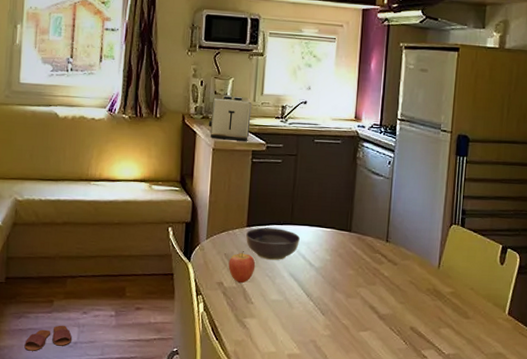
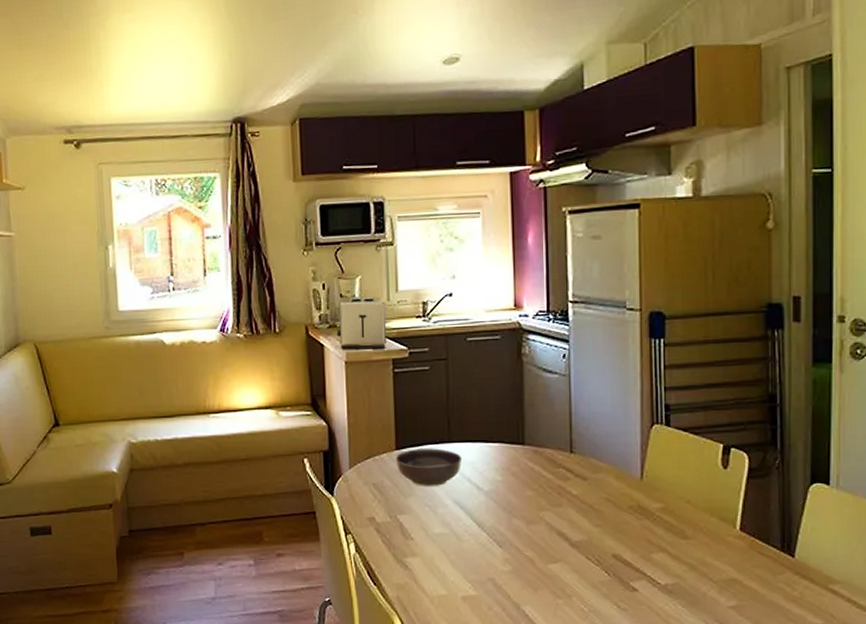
slippers: present [24,325,72,351] -> none [157,579,209,611]
fruit: present [228,251,256,283] -> none [379,479,412,516]

